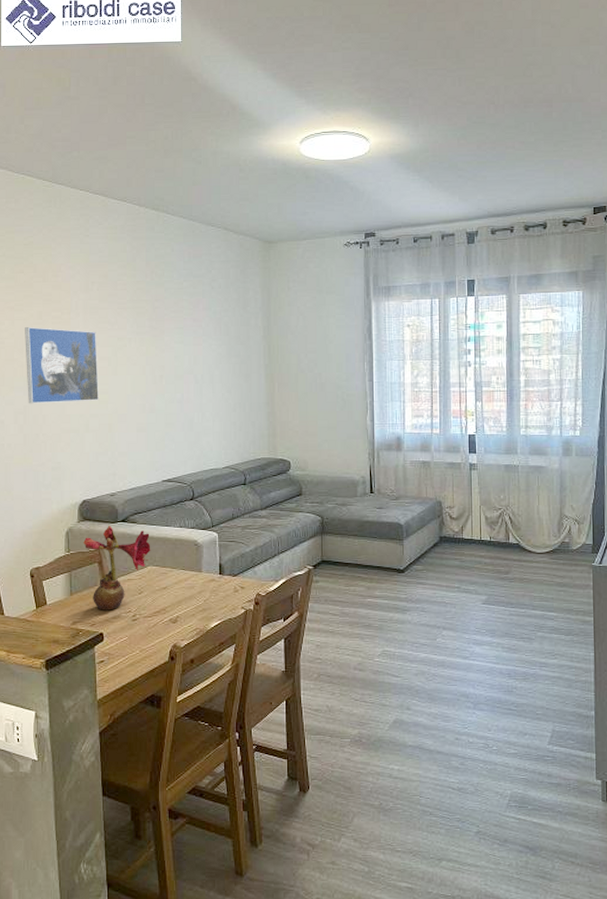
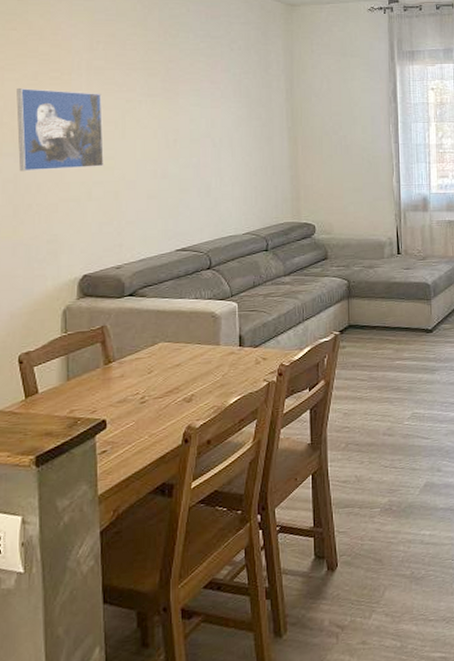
flower: present [83,525,151,611] -> none [83,300,163,395]

